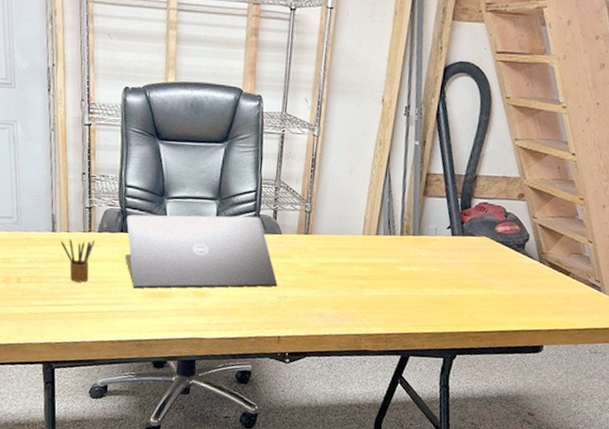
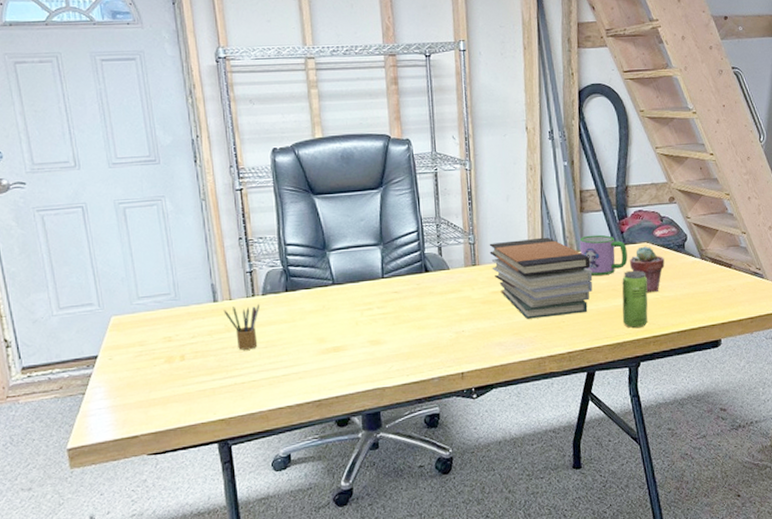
laptop: present [125,214,278,289] -> none [290,255,453,347]
book stack: none [324,214,425,298] -> present [489,237,593,319]
mug: none [415,220,465,264] -> present [579,234,628,276]
beverage can: none [446,262,480,321] -> present [622,270,648,328]
potted succulent: none [464,240,501,288] -> present [629,246,665,292]

